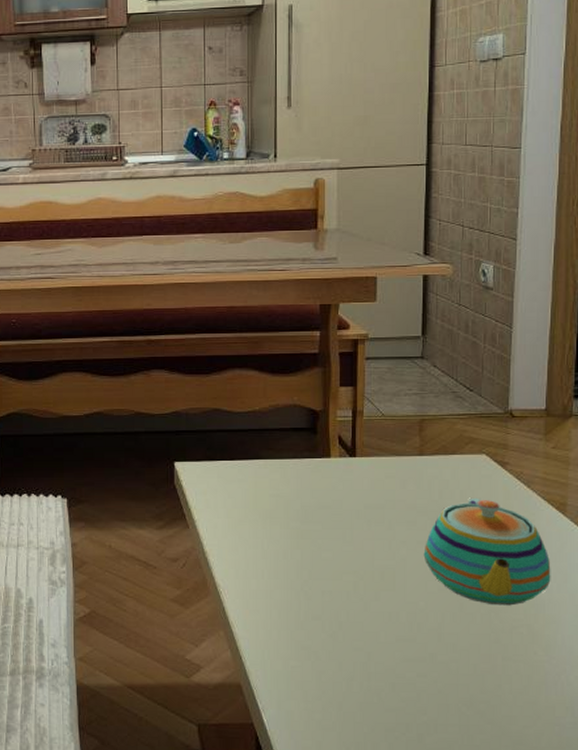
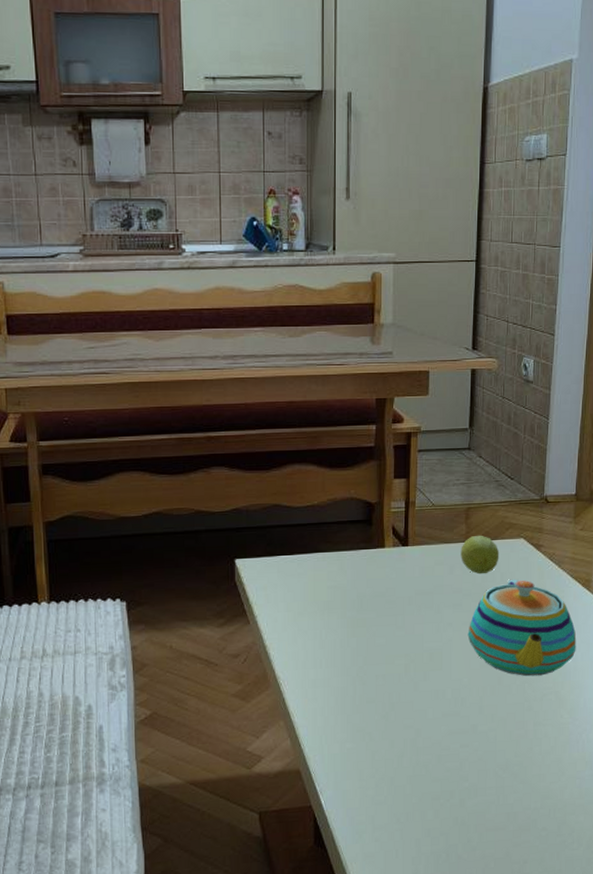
fruit: none [414,448,458,491] -> present [460,535,500,575]

